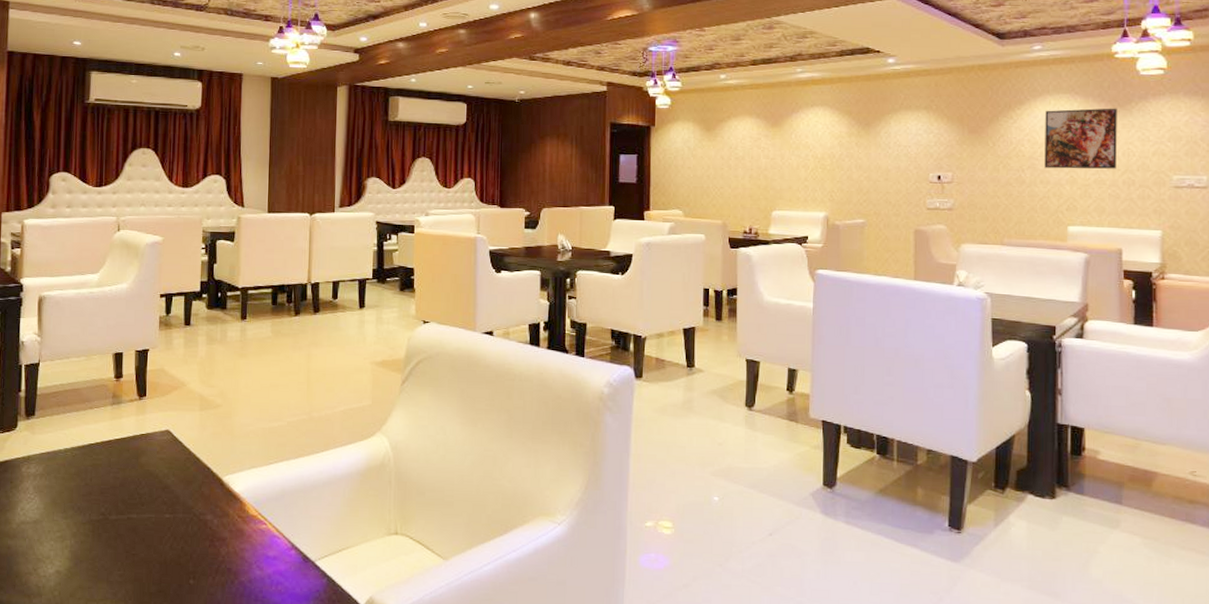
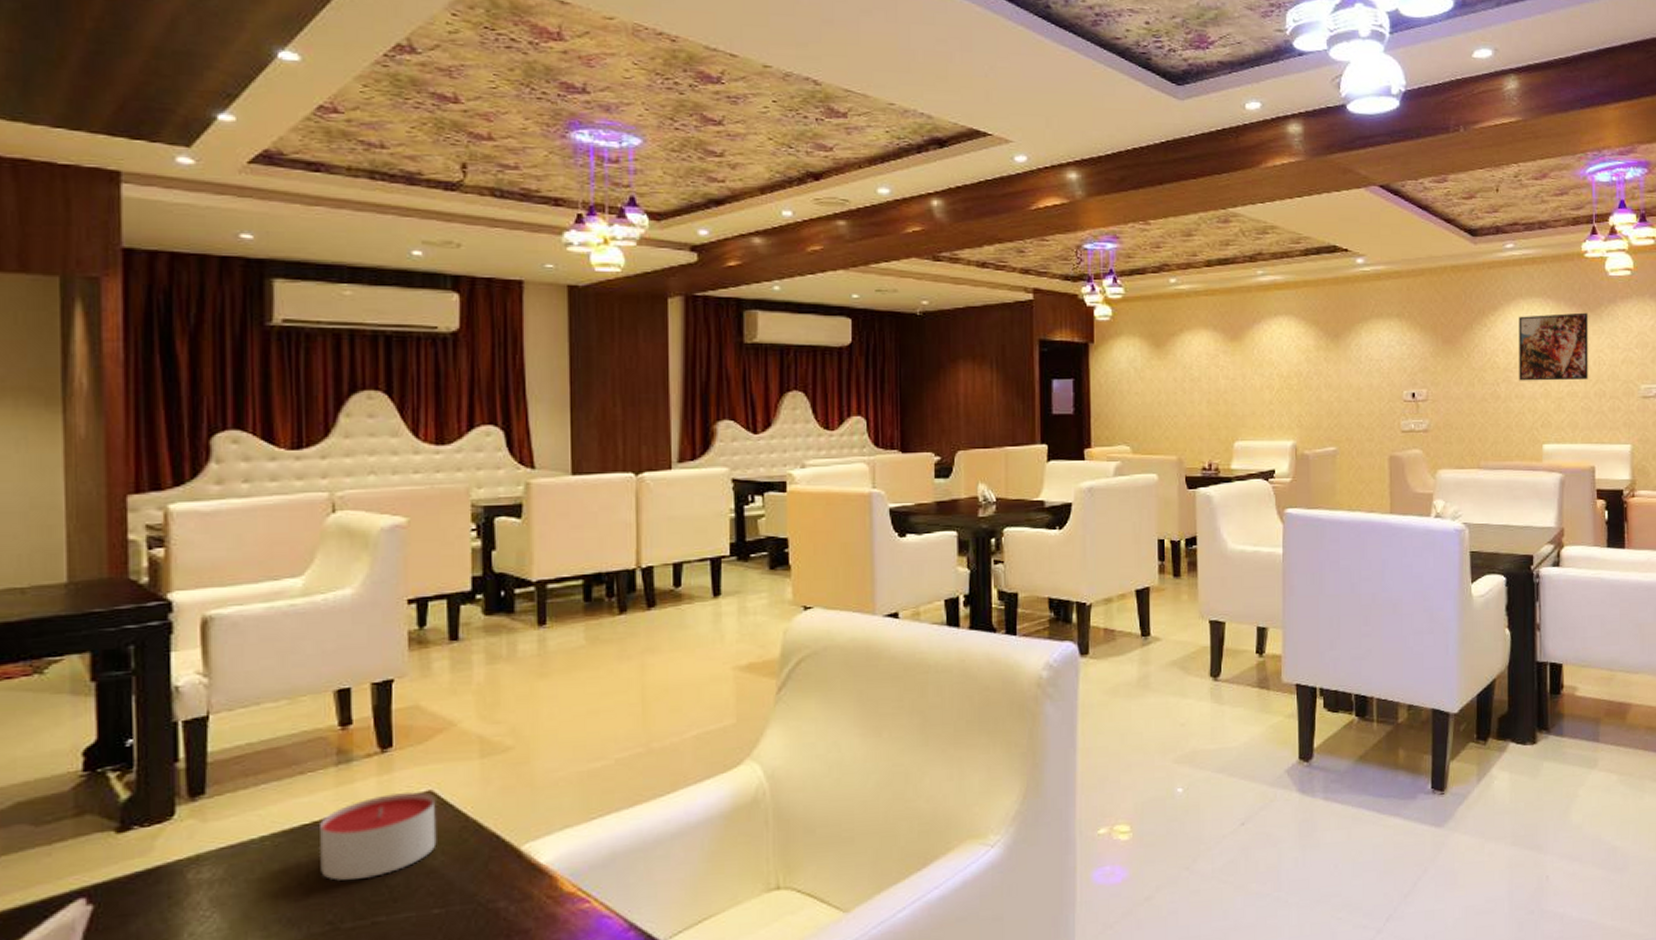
candle: none [98,429,171,486] -> present [318,792,437,881]

